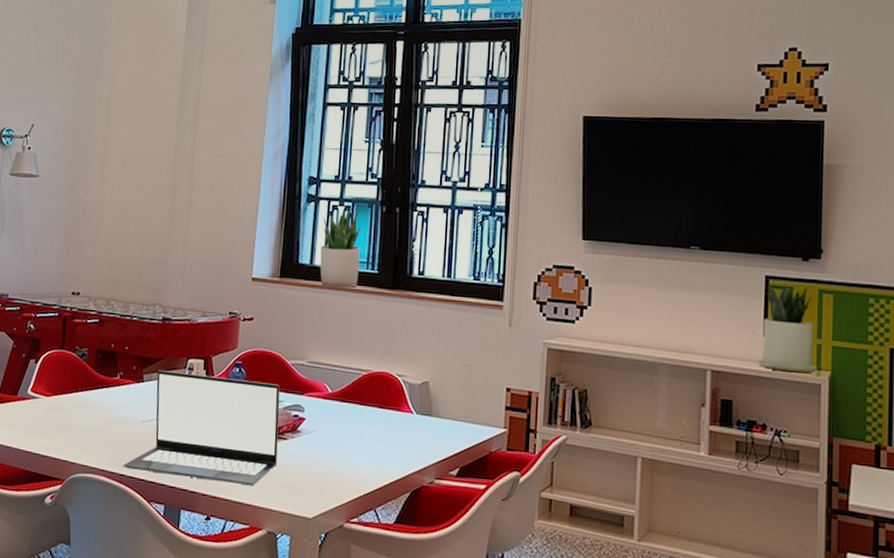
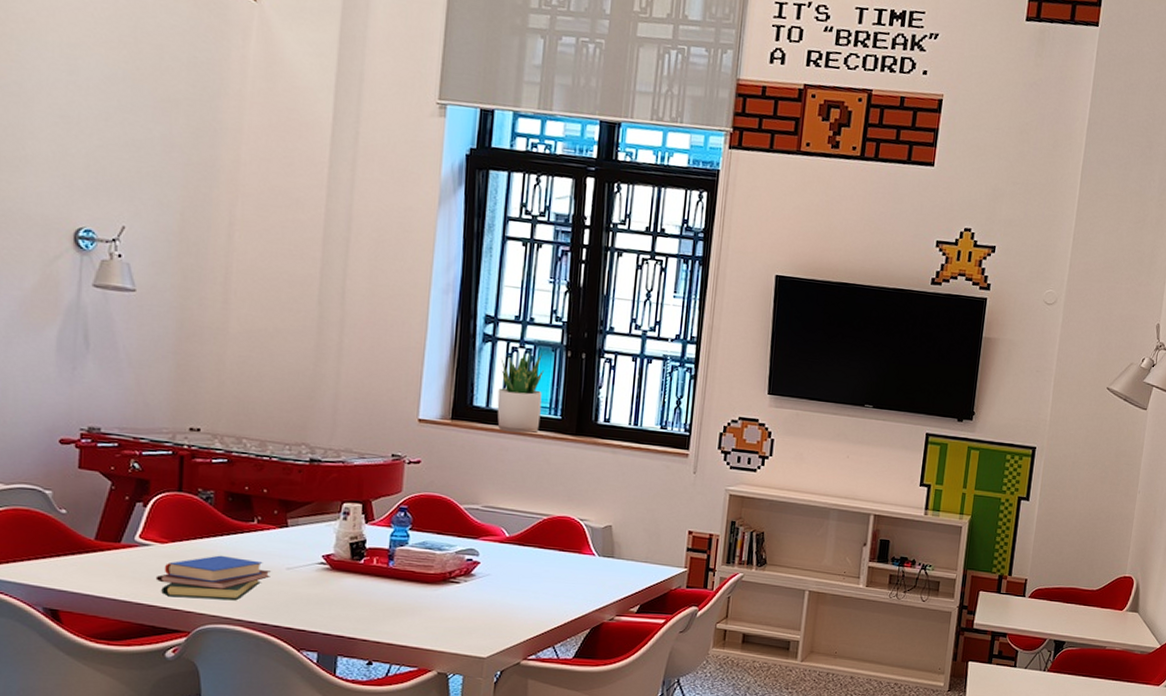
book: none [41,408,129,450] -> present [155,555,270,600]
laptop: present [123,369,280,485] -> none [265,514,451,629]
planter: present [757,285,818,373] -> none [912,441,962,517]

